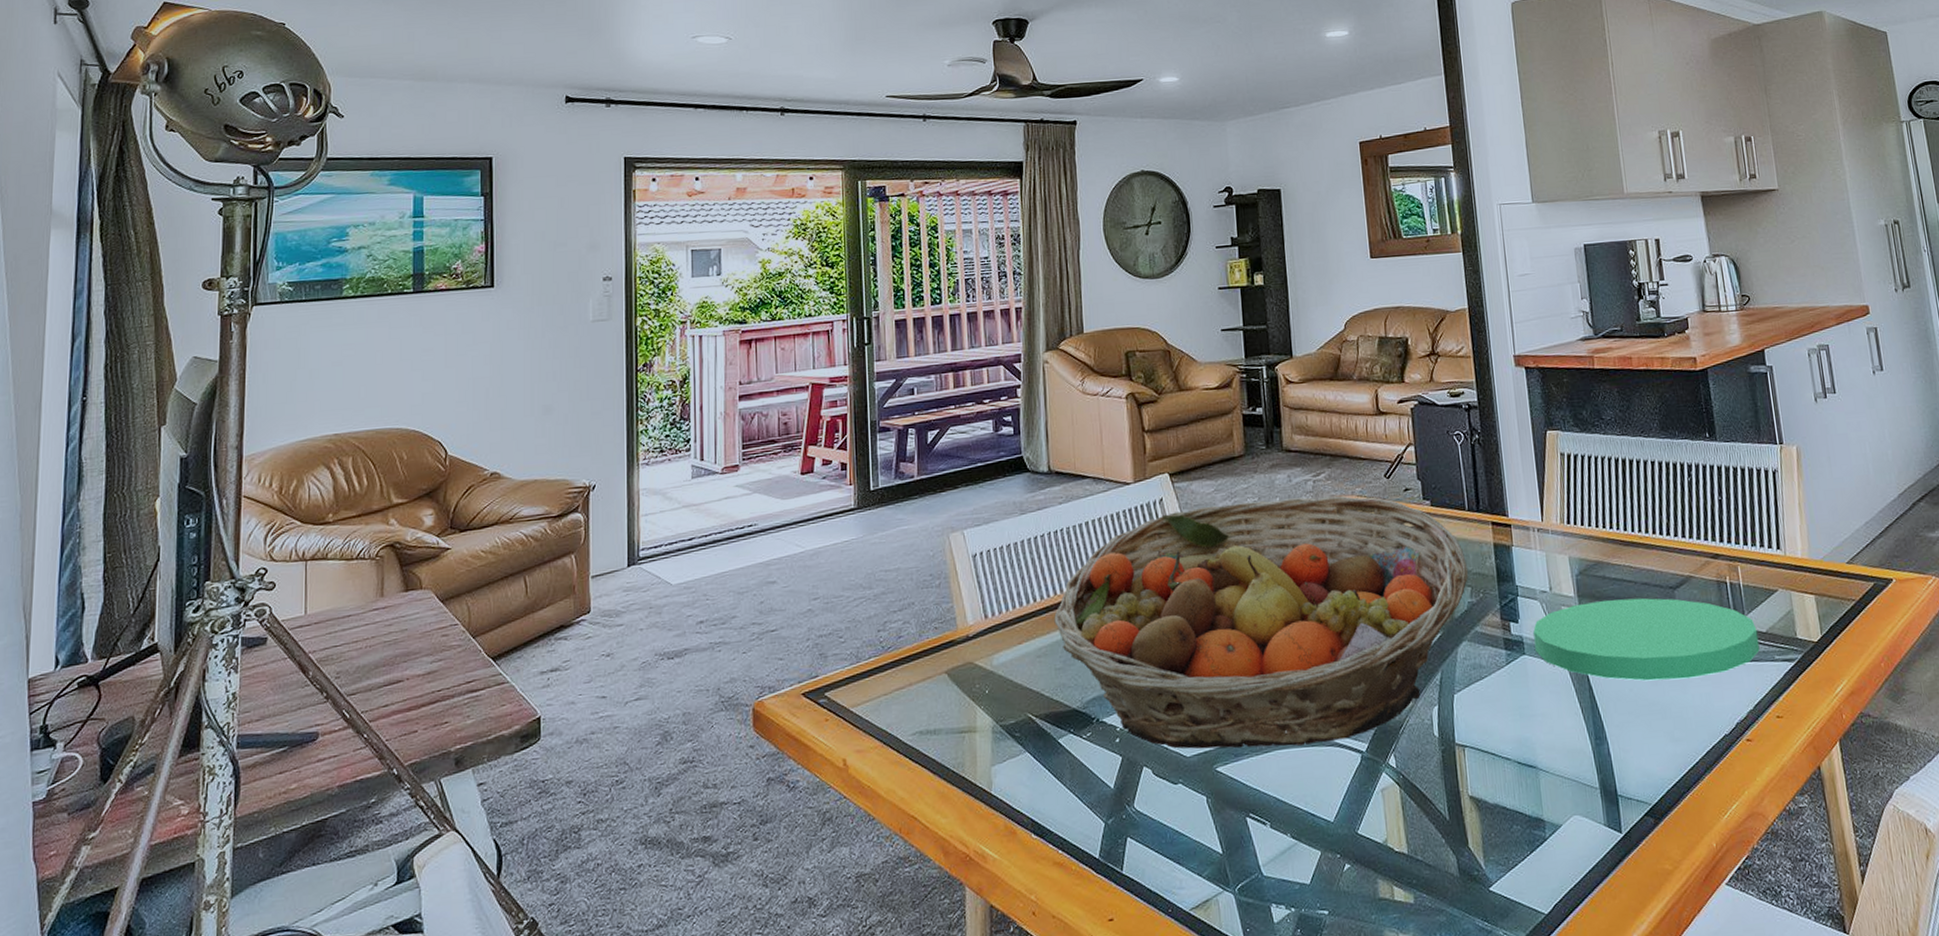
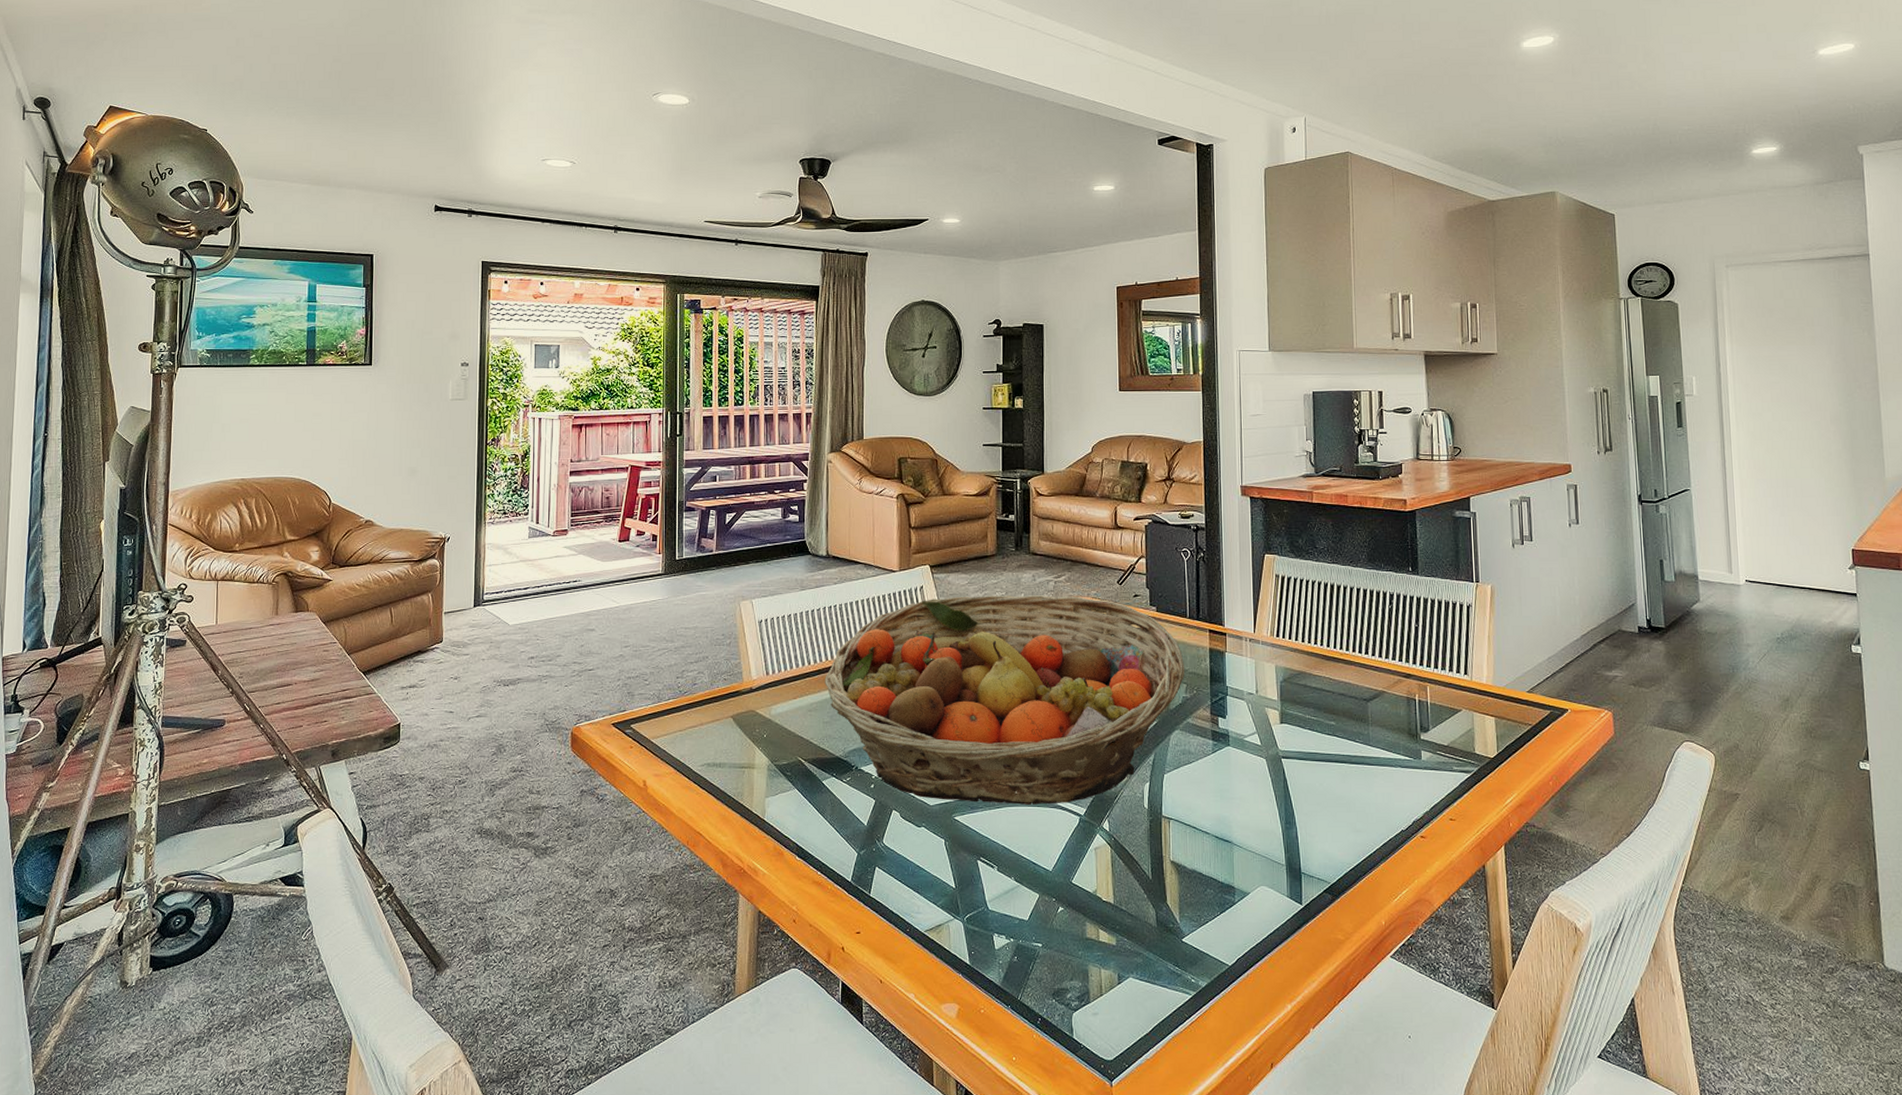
plate: present [1533,597,1760,681] -> none [1238,705,1440,779]

